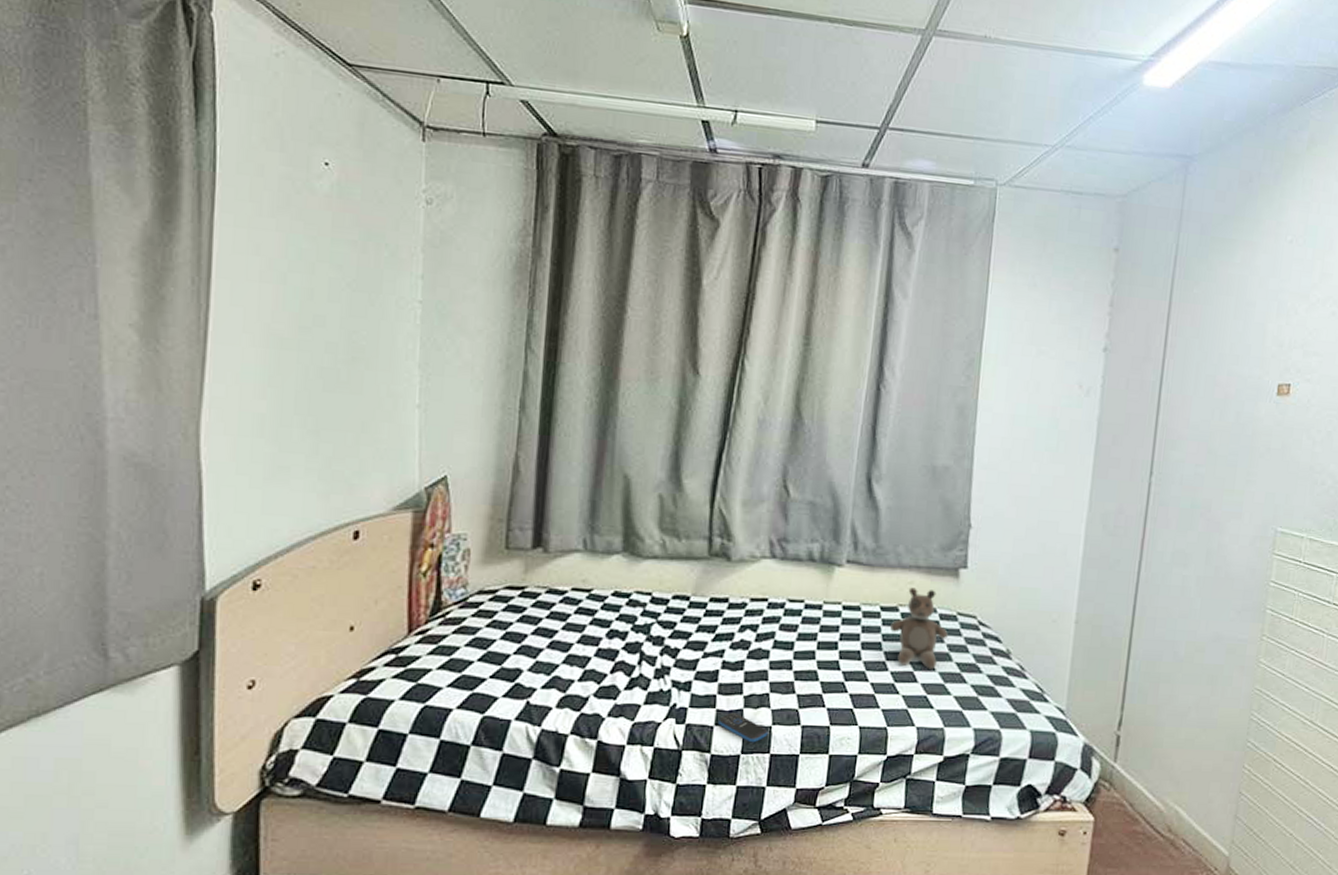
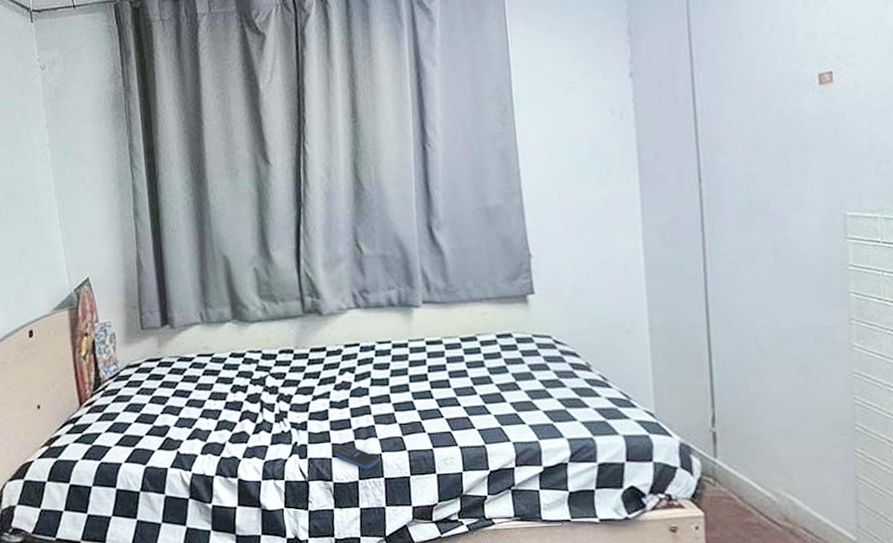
stuffed animal: present [890,587,948,670] -> none [472,317,527,389]

